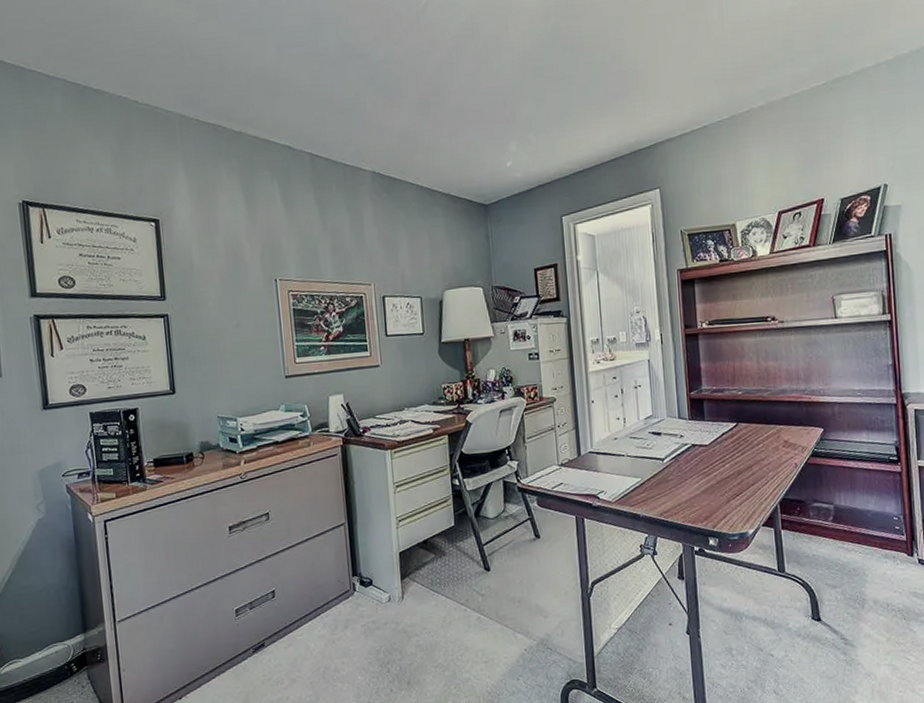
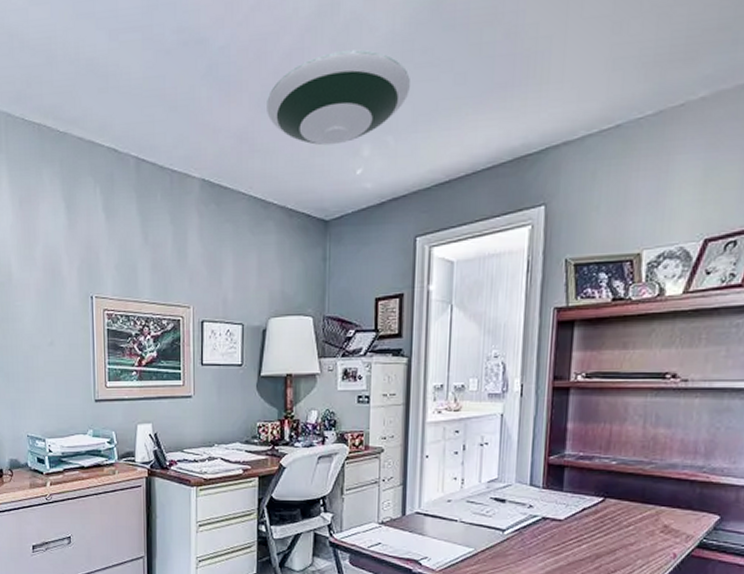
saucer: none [425,66,543,143] -> present [267,50,410,146]

